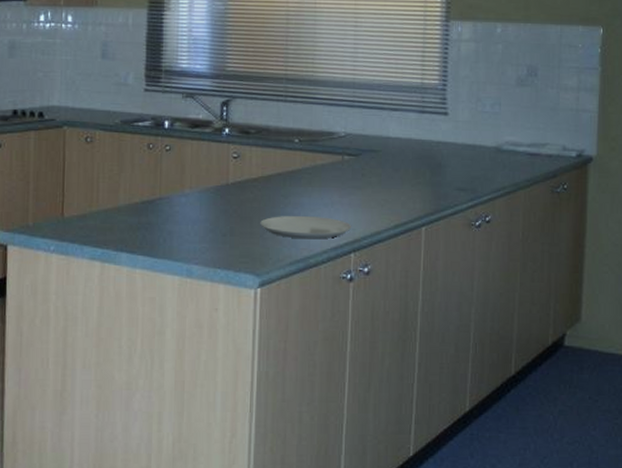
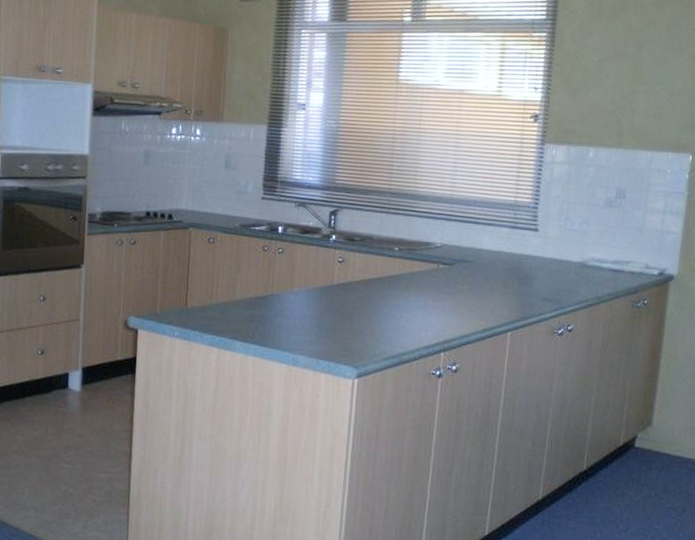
plate: present [260,215,352,240] -> none [360,316,443,339]

